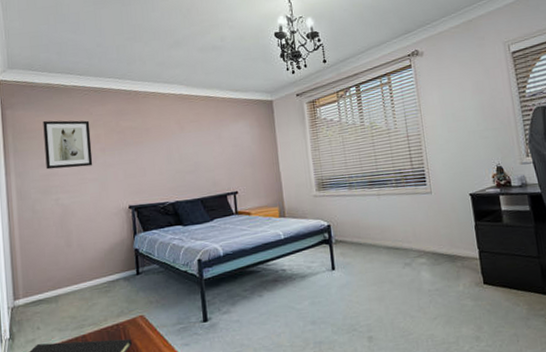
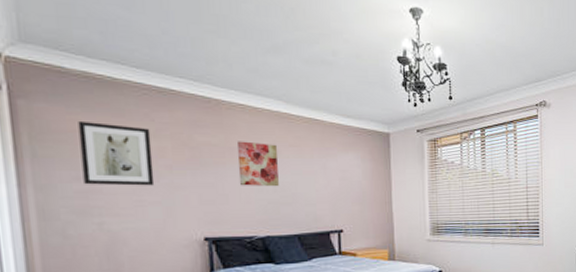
wall art: none [151,122,184,160] -> present [237,141,279,187]

